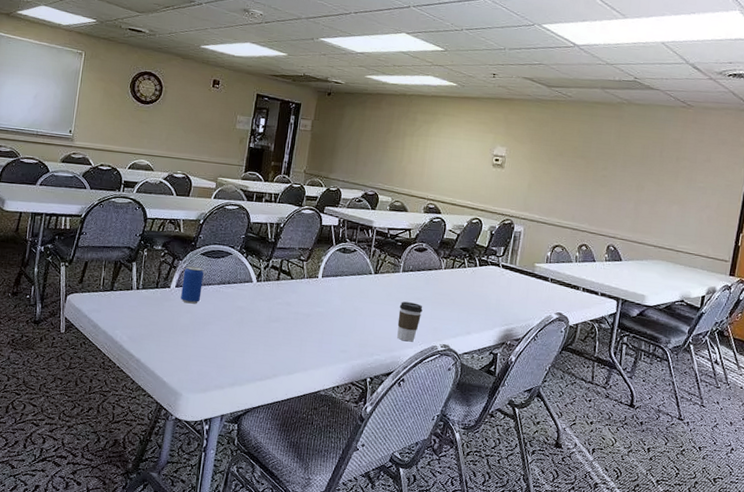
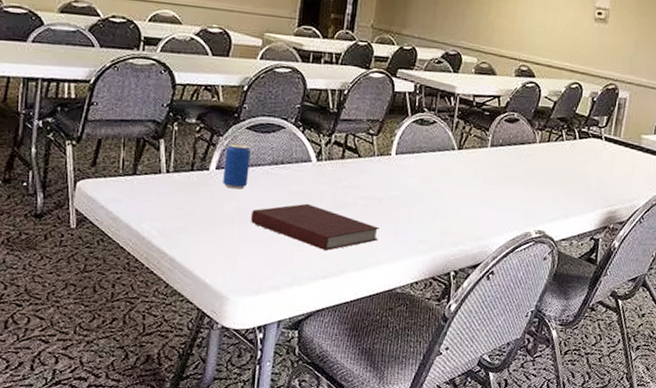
notebook: none [202,316,307,357] -> present [251,203,380,250]
coffee cup: present [397,301,423,342] -> none [485,181,515,229]

